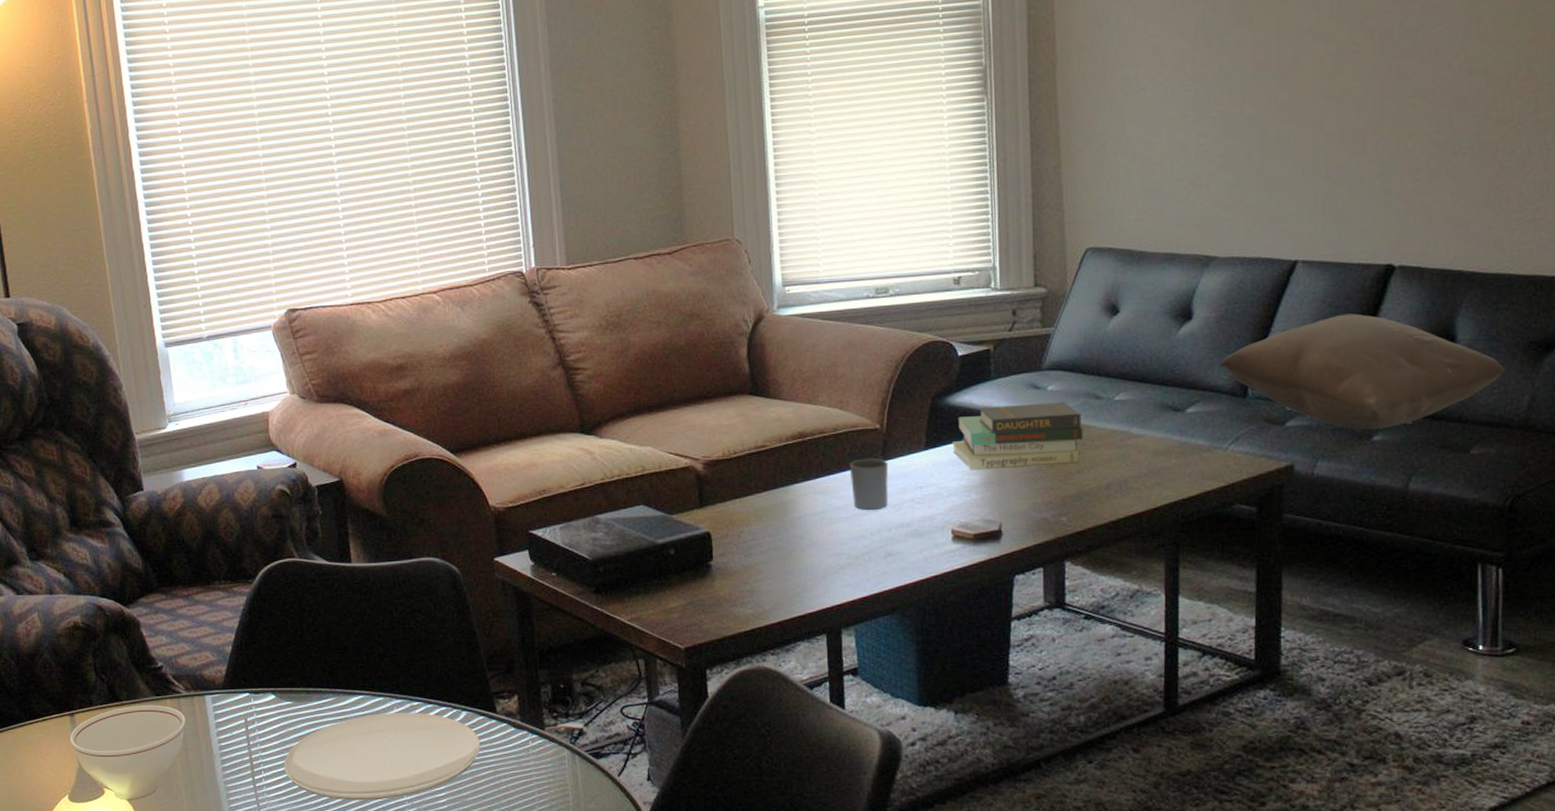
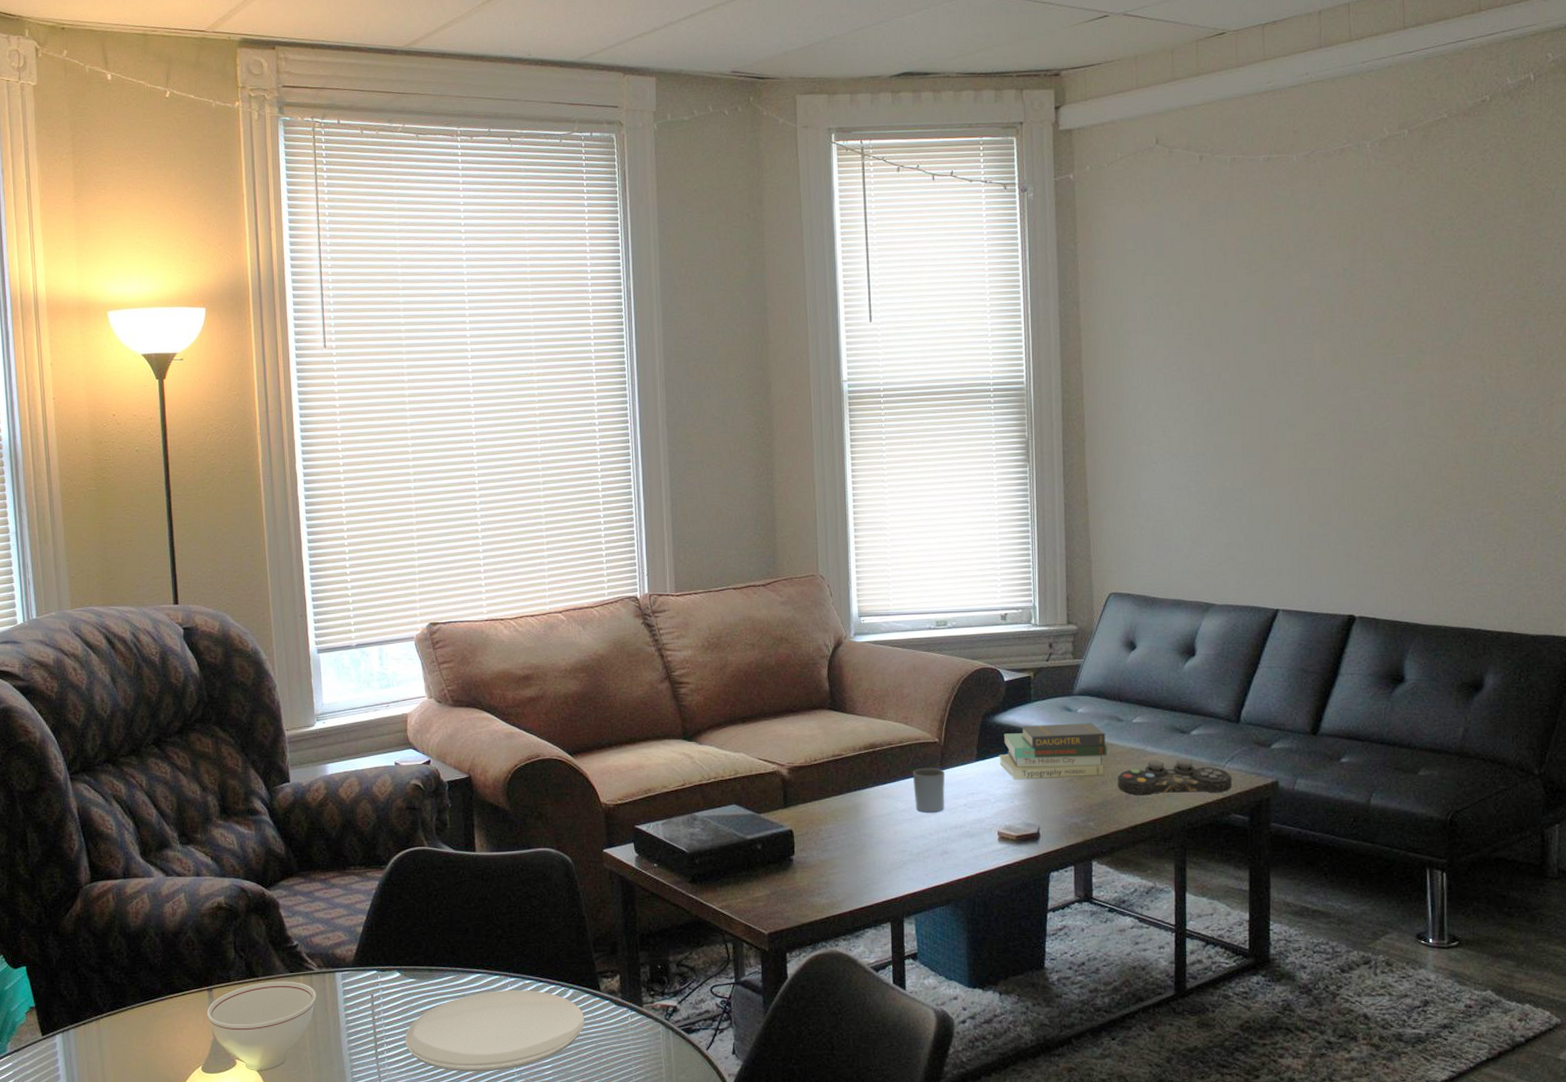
game controller: none [1095,441,1237,485] -> present [1117,759,1233,796]
pillow: present [1219,313,1506,430] -> none [1217,655,1444,753]

